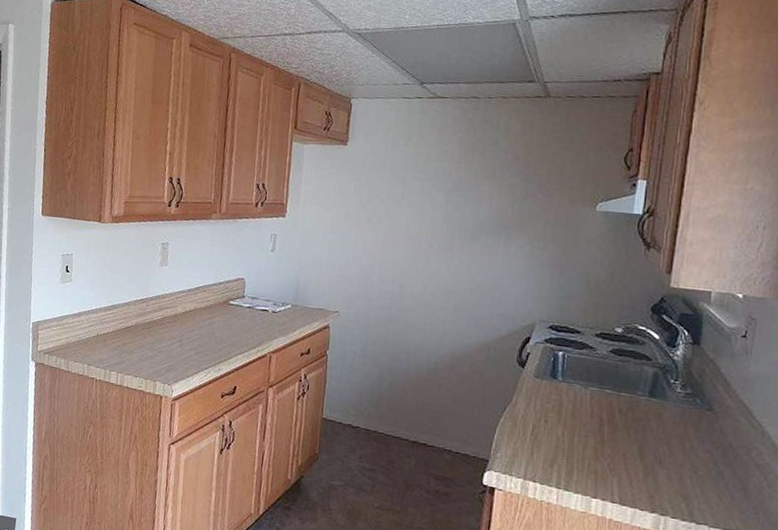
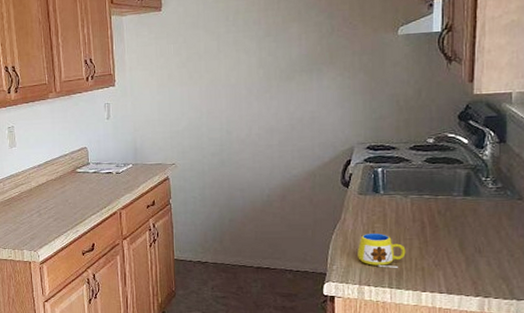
mug: none [525,422,580,466] -> present [358,233,406,268]

